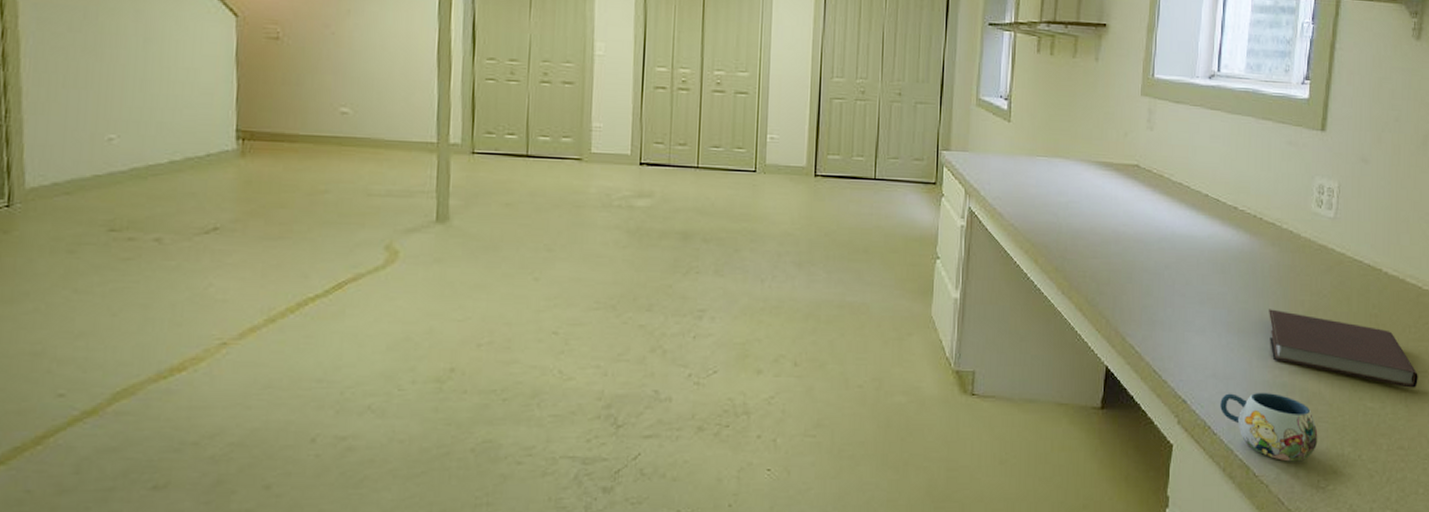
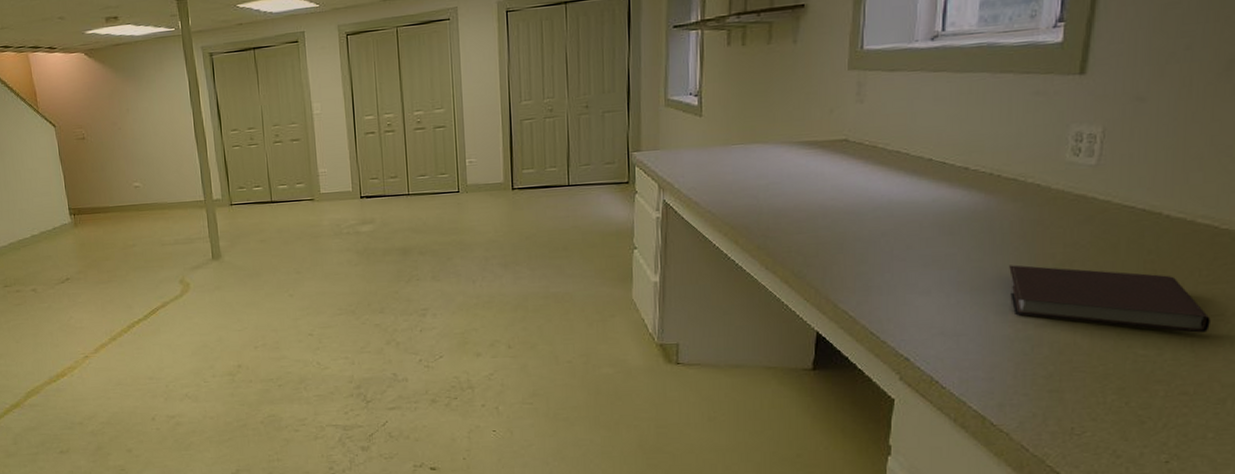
mug: present [1220,392,1318,462] -> none [950,346,1072,411]

